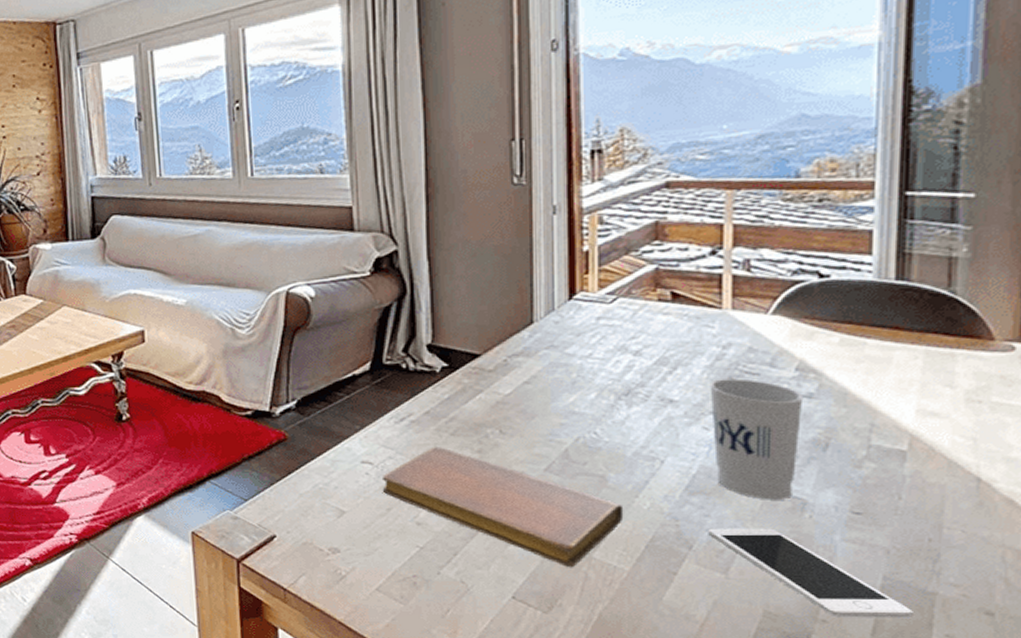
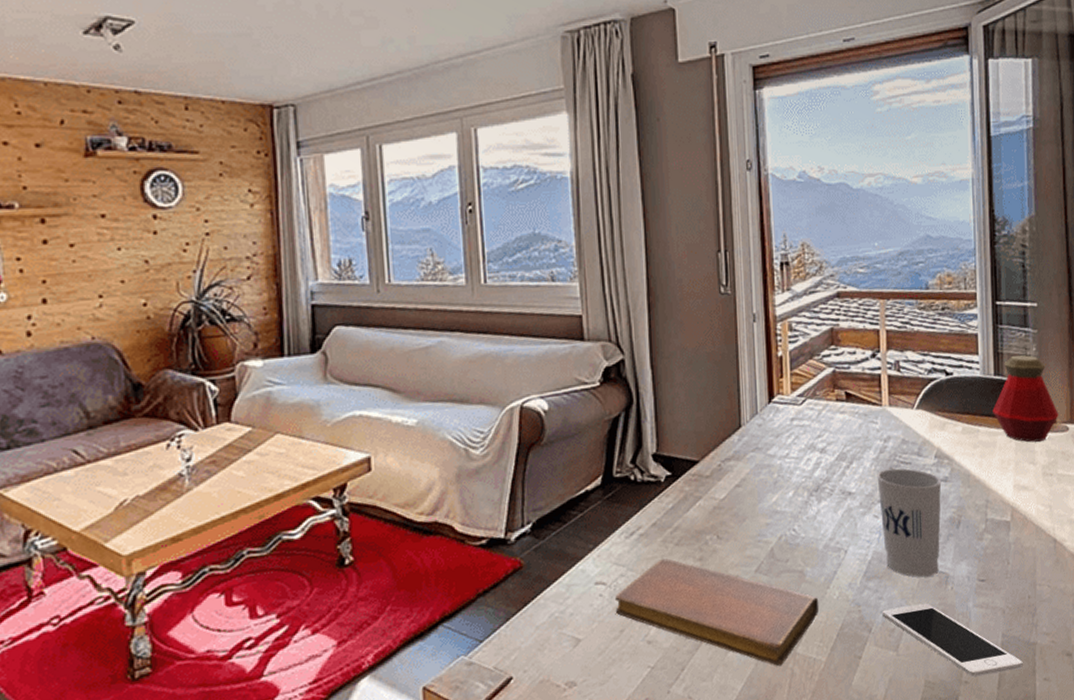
bottle: none [889,256,999,362] -> present [992,355,1058,442]

